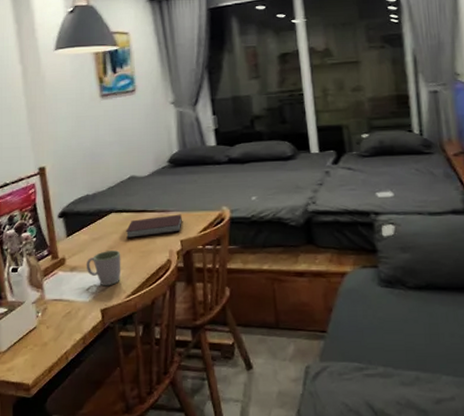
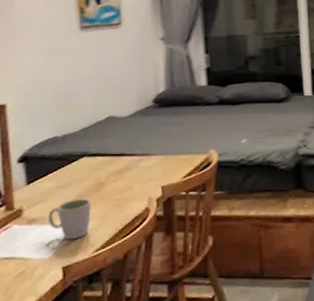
notebook: present [125,214,182,238] -> none [98,158,165,185]

